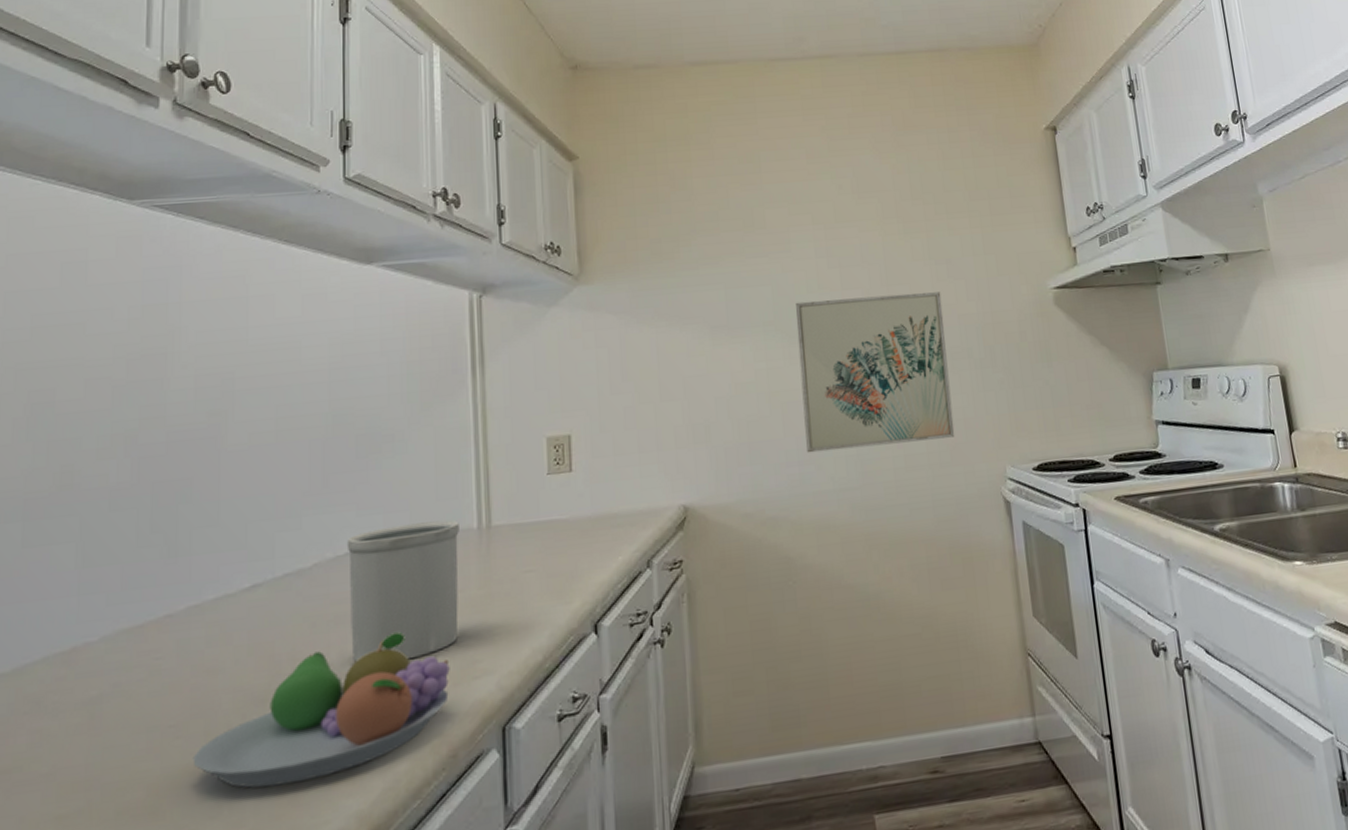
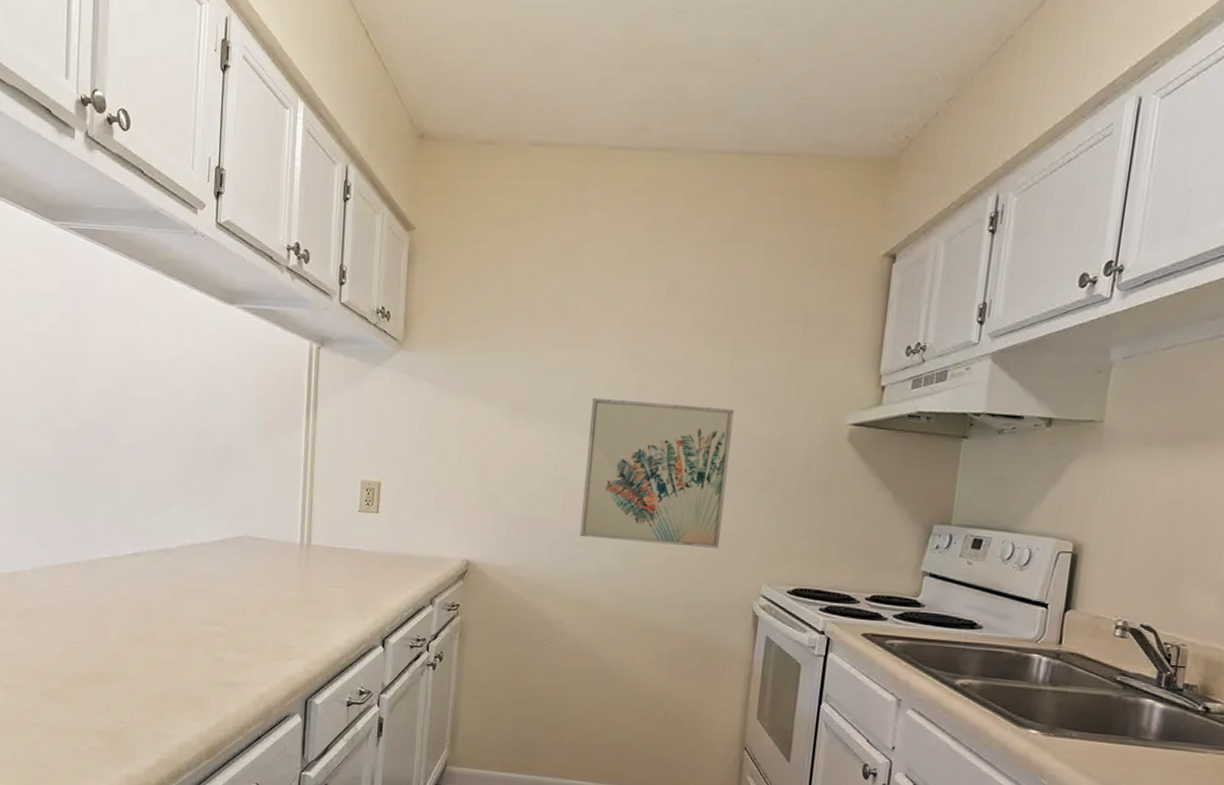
fruit bowl: present [192,632,450,788] -> none [91,611,271,703]
utensil holder: present [346,520,459,662] -> none [201,529,286,634]

